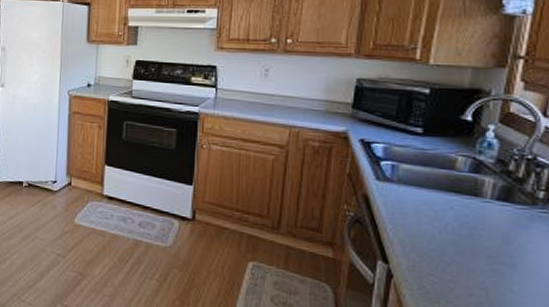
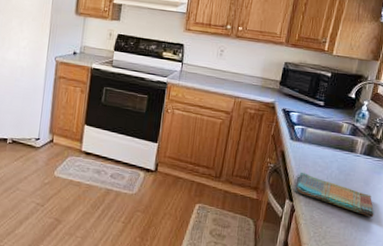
dish towel: none [388,224,526,292] -> present [294,173,374,217]

